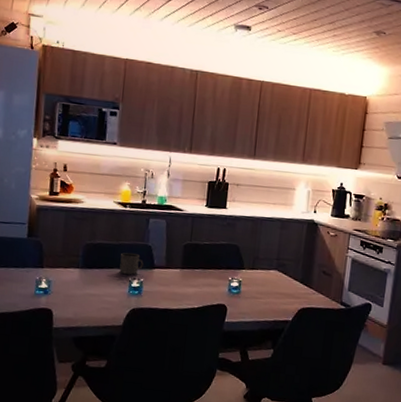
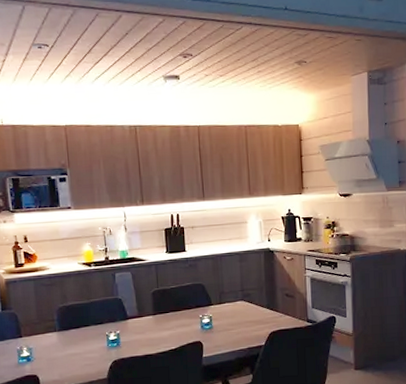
mug: present [119,253,144,275] -> none [94,309,117,329]

